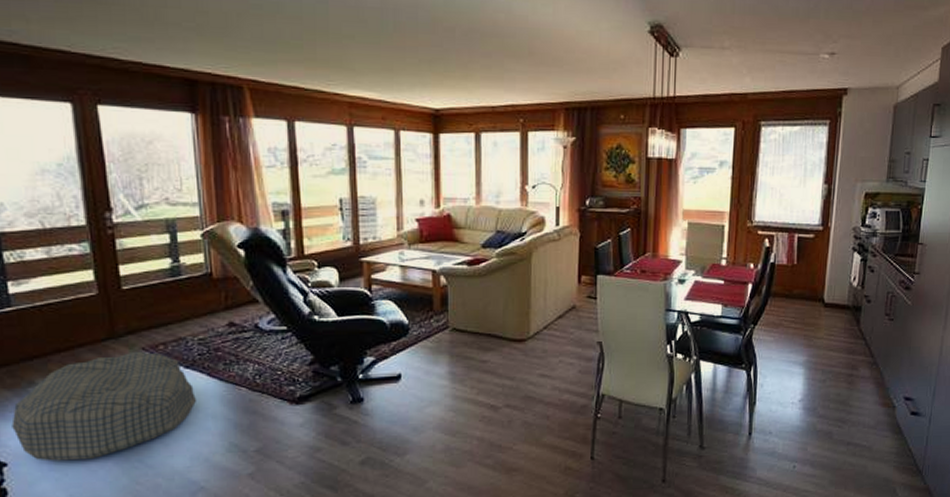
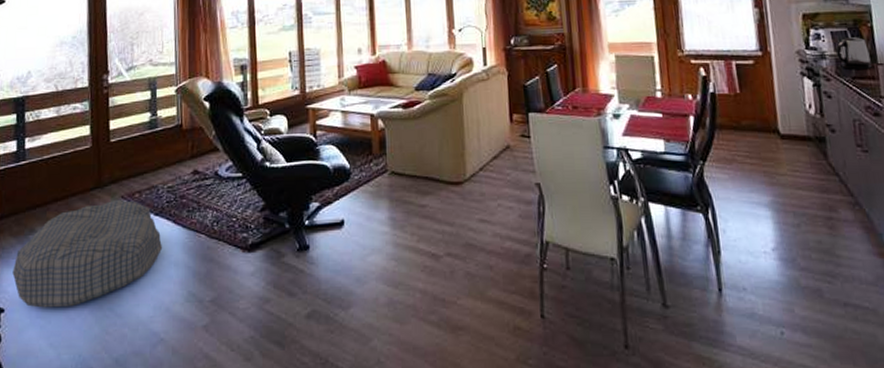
kettle: none [886,218,914,248] -> present [835,37,872,70]

